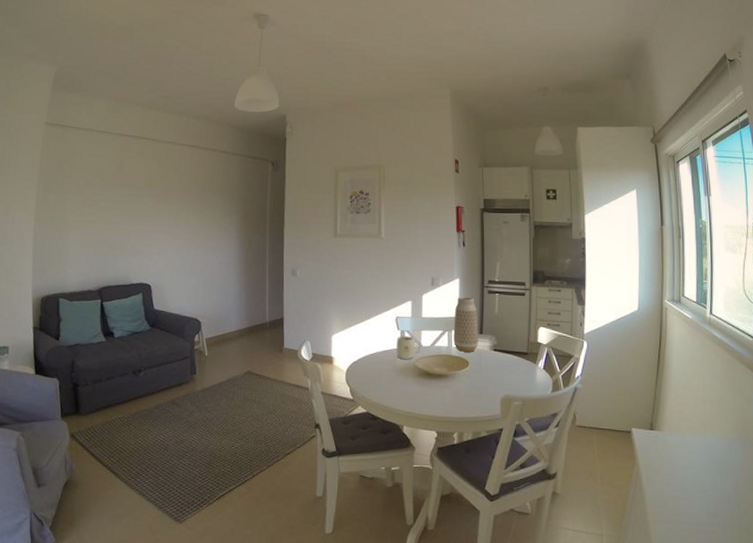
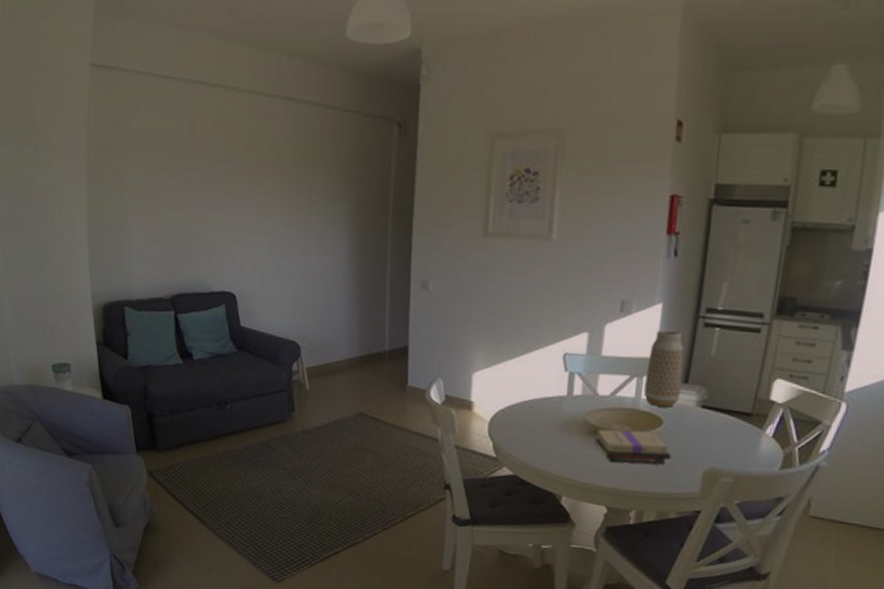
mug: present [396,336,422,360] -> none [560,379,597,412]
books: none [422,371,478,397] -> present [593,429,672,465]

